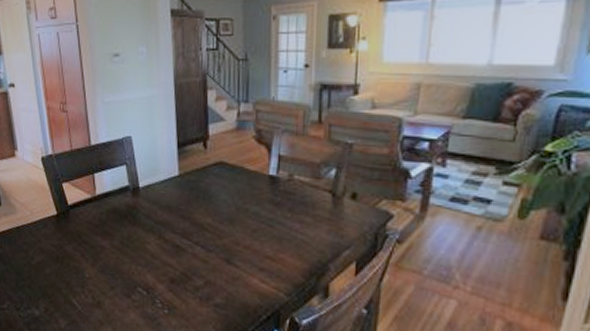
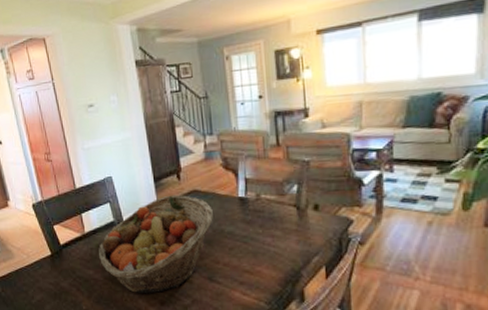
fruit basket: none [108,164,239,269] -> present [98,194,213,294]

